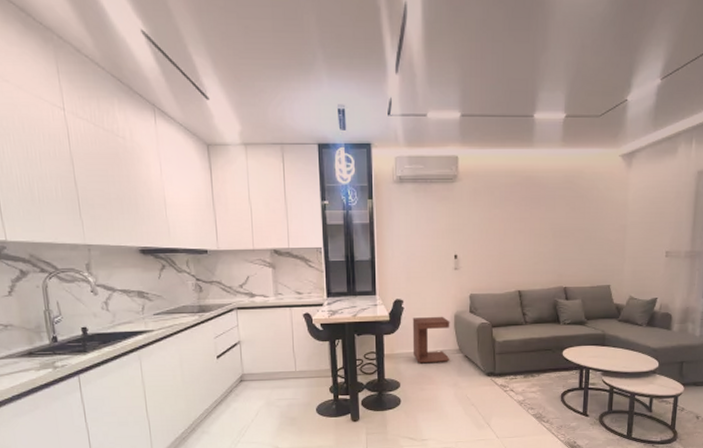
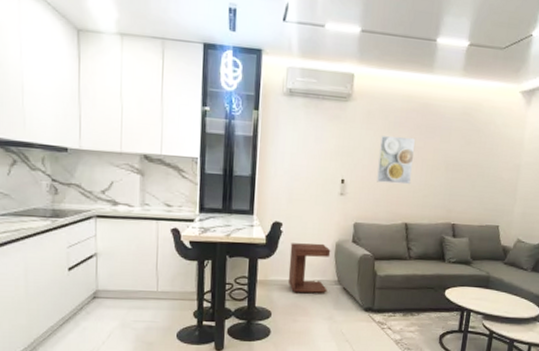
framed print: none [488,209,522,255] -> present [377,136,416,185]

